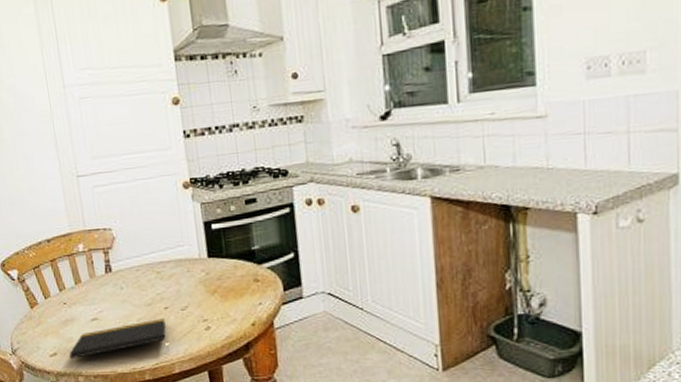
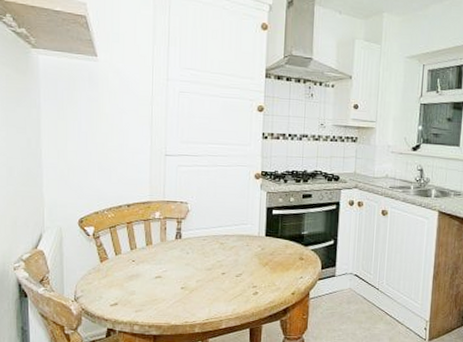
notepad: present [69,318,169,358] -> none [129,282,221,309]

